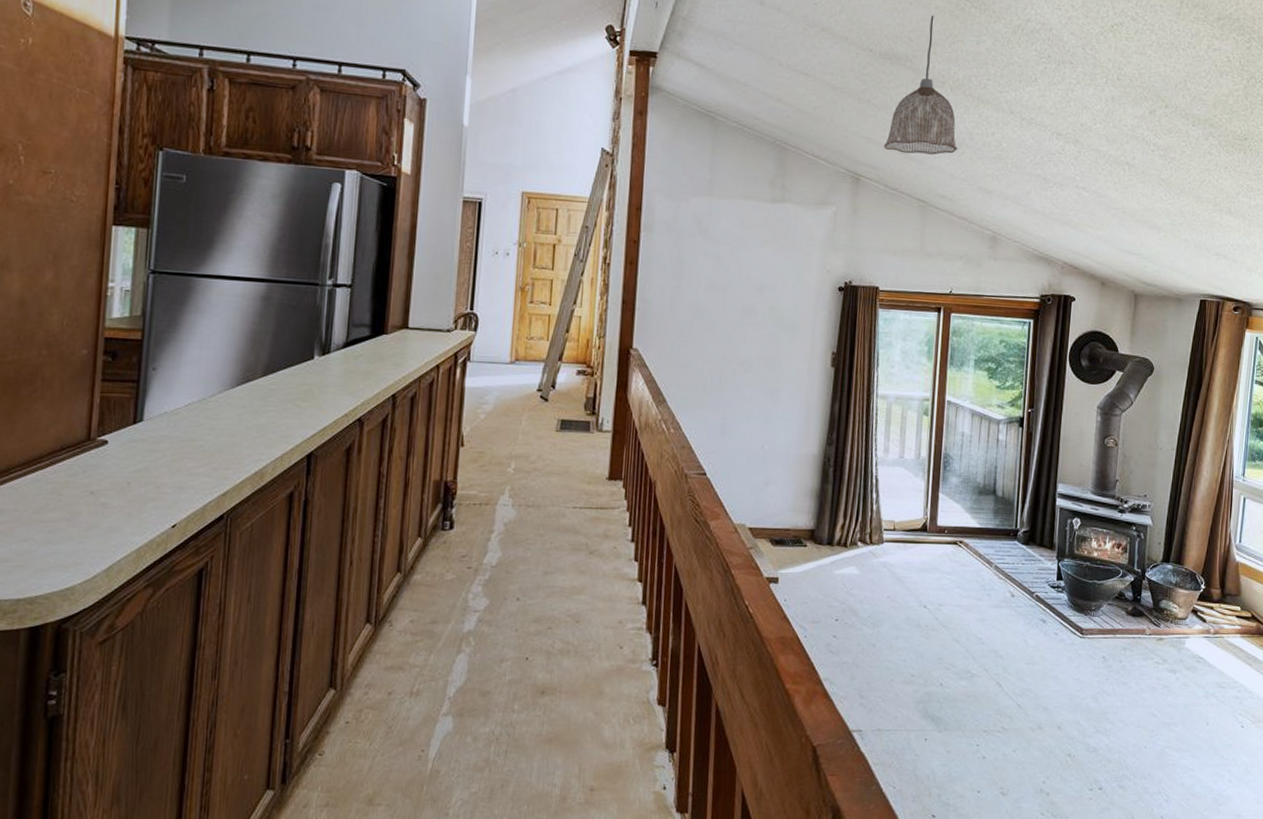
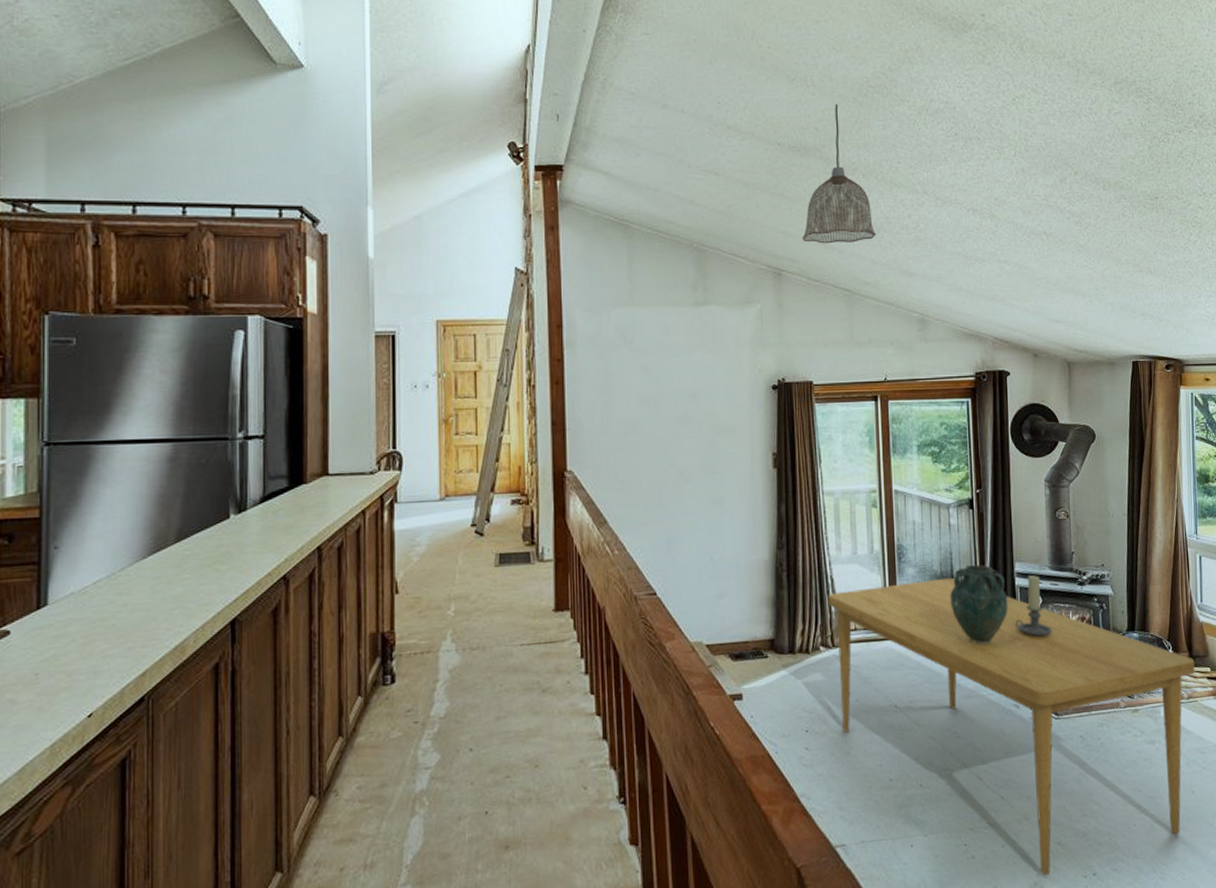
dining table: none [870,490,1226,784] -> present [828,577,1195,876]
vase: none [990,481,1047,560] -> present [950,565,1008,646]
candle holder: none [1051,498,1087,557] -> present [1015,575,1052,637]

